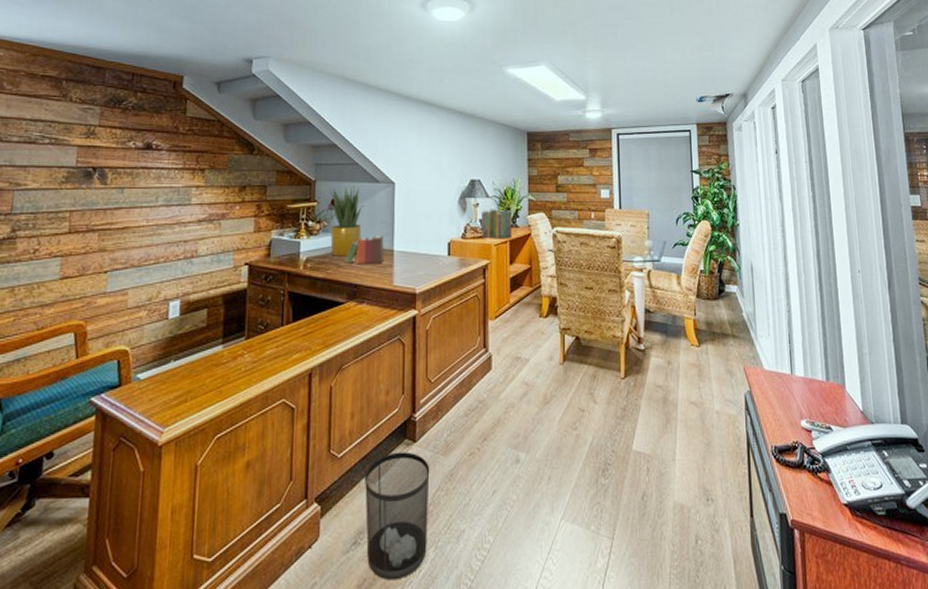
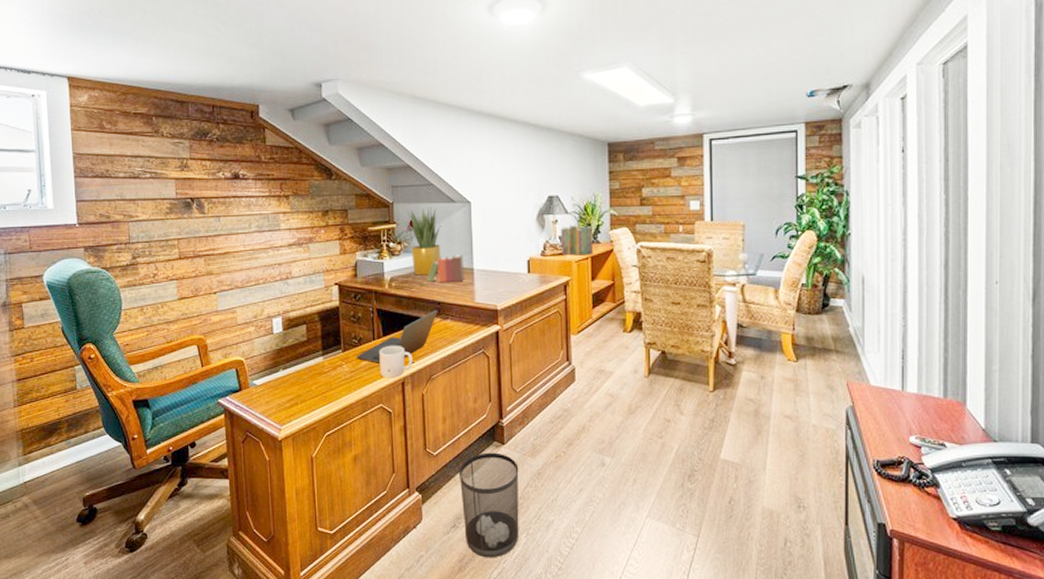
laptop: none [261,292,354,353] -> present [357,309,438,364]
mug: none [285,331,323,369] -> present [379,345,413,378]

